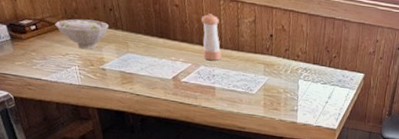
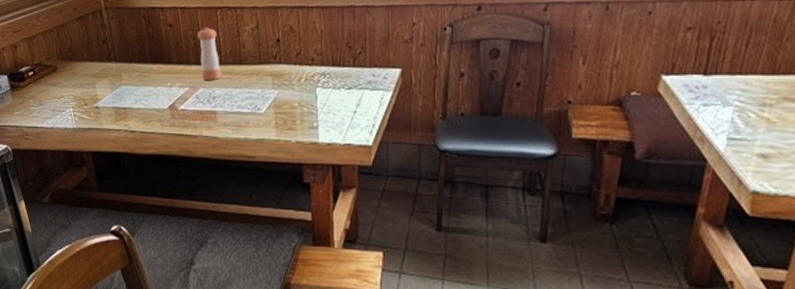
bowl: present [55,19,109,49] -> none [51,56,102,88]

